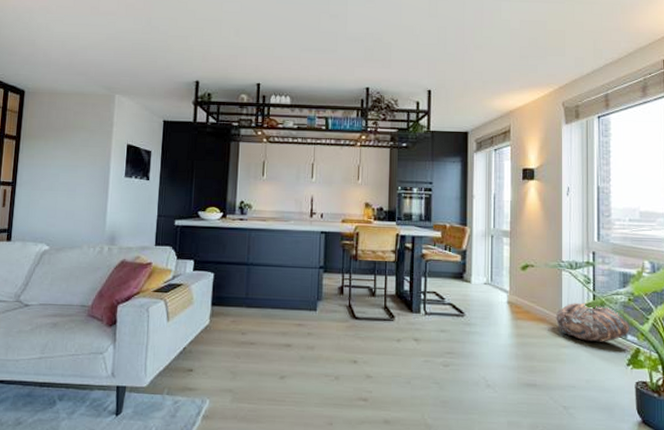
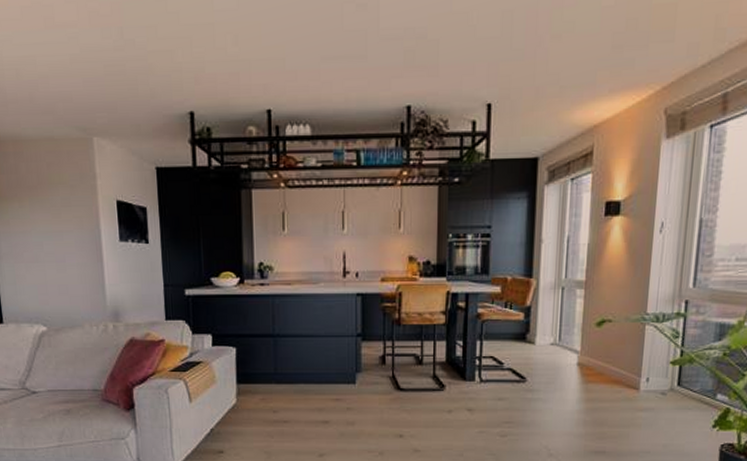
basket: present [555,302,630,342] -> none [633,360,722,403]

